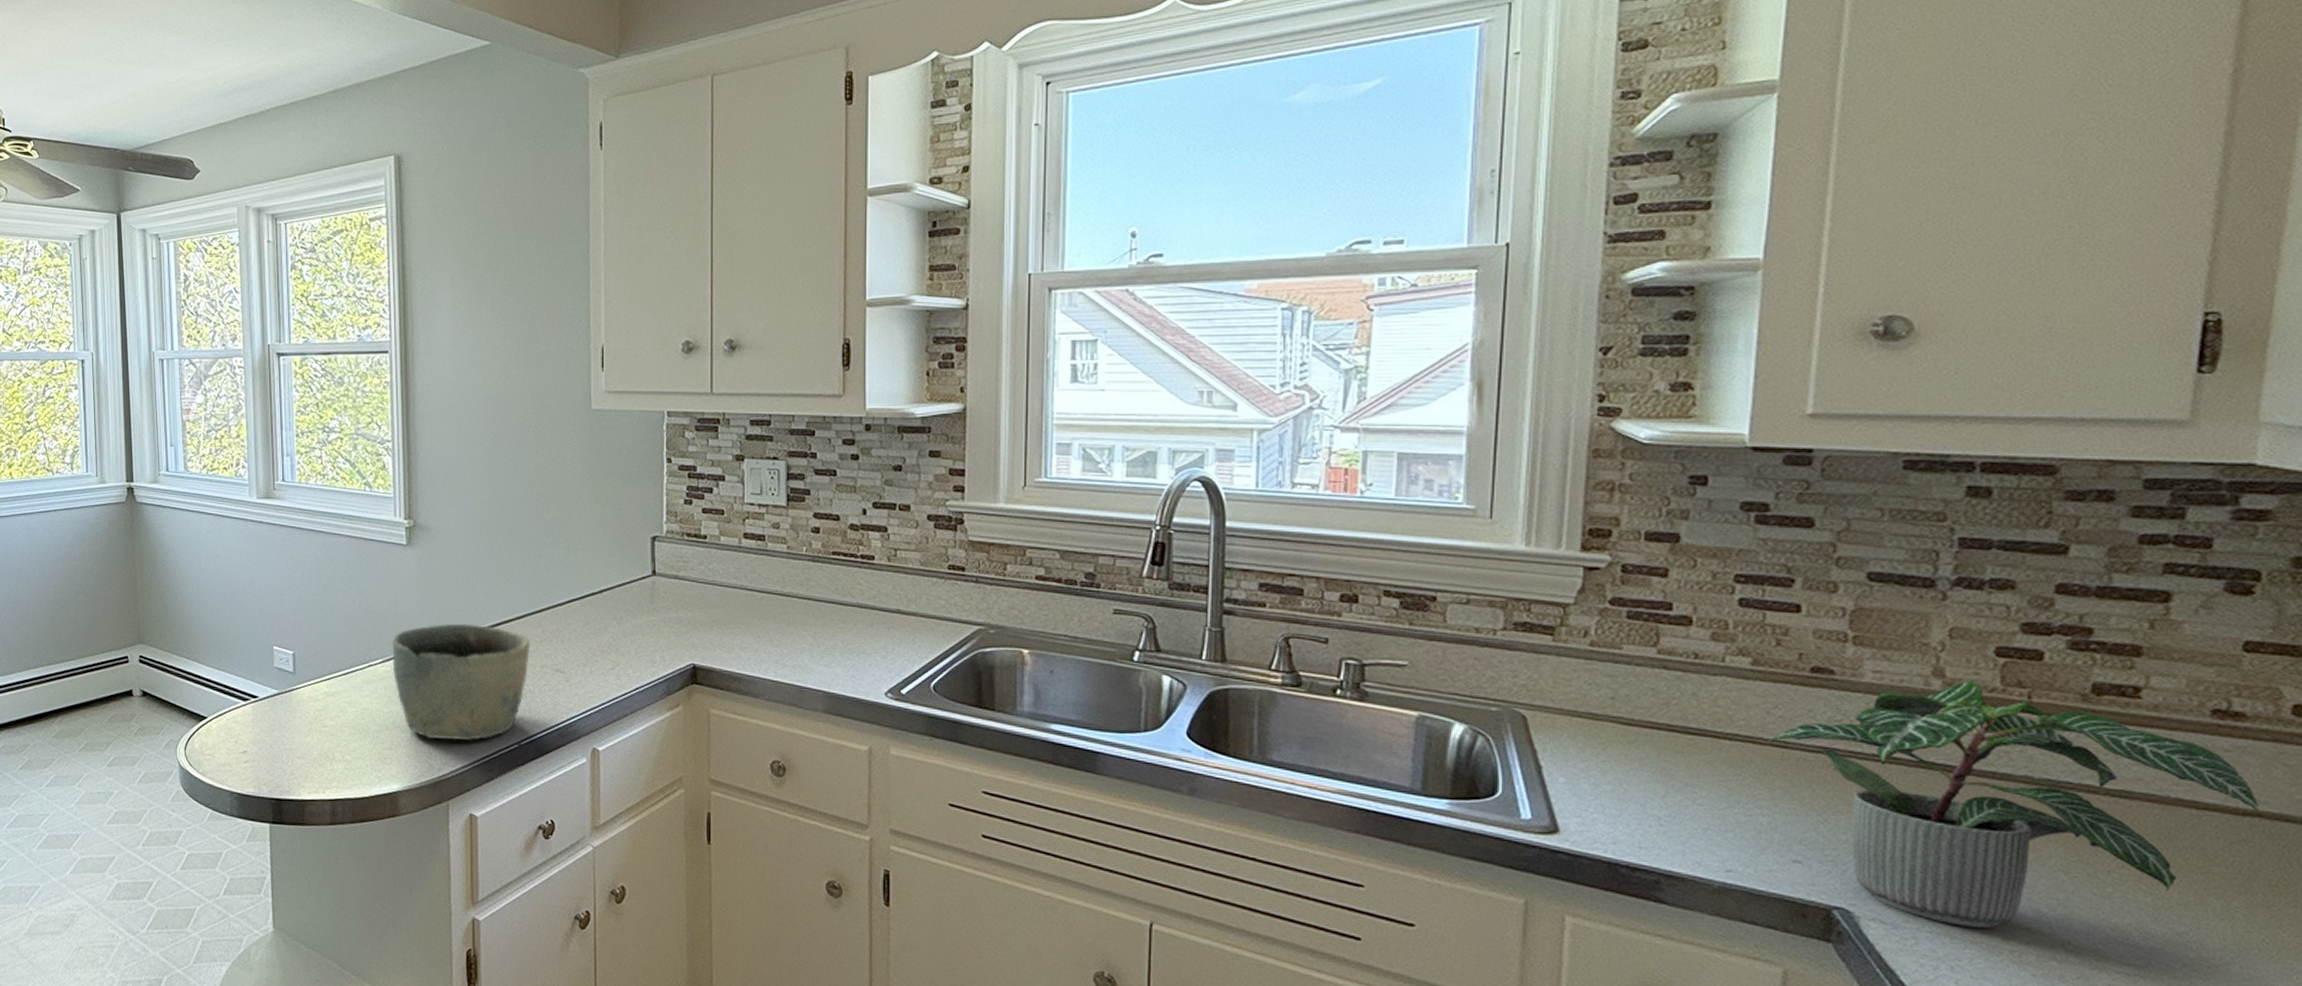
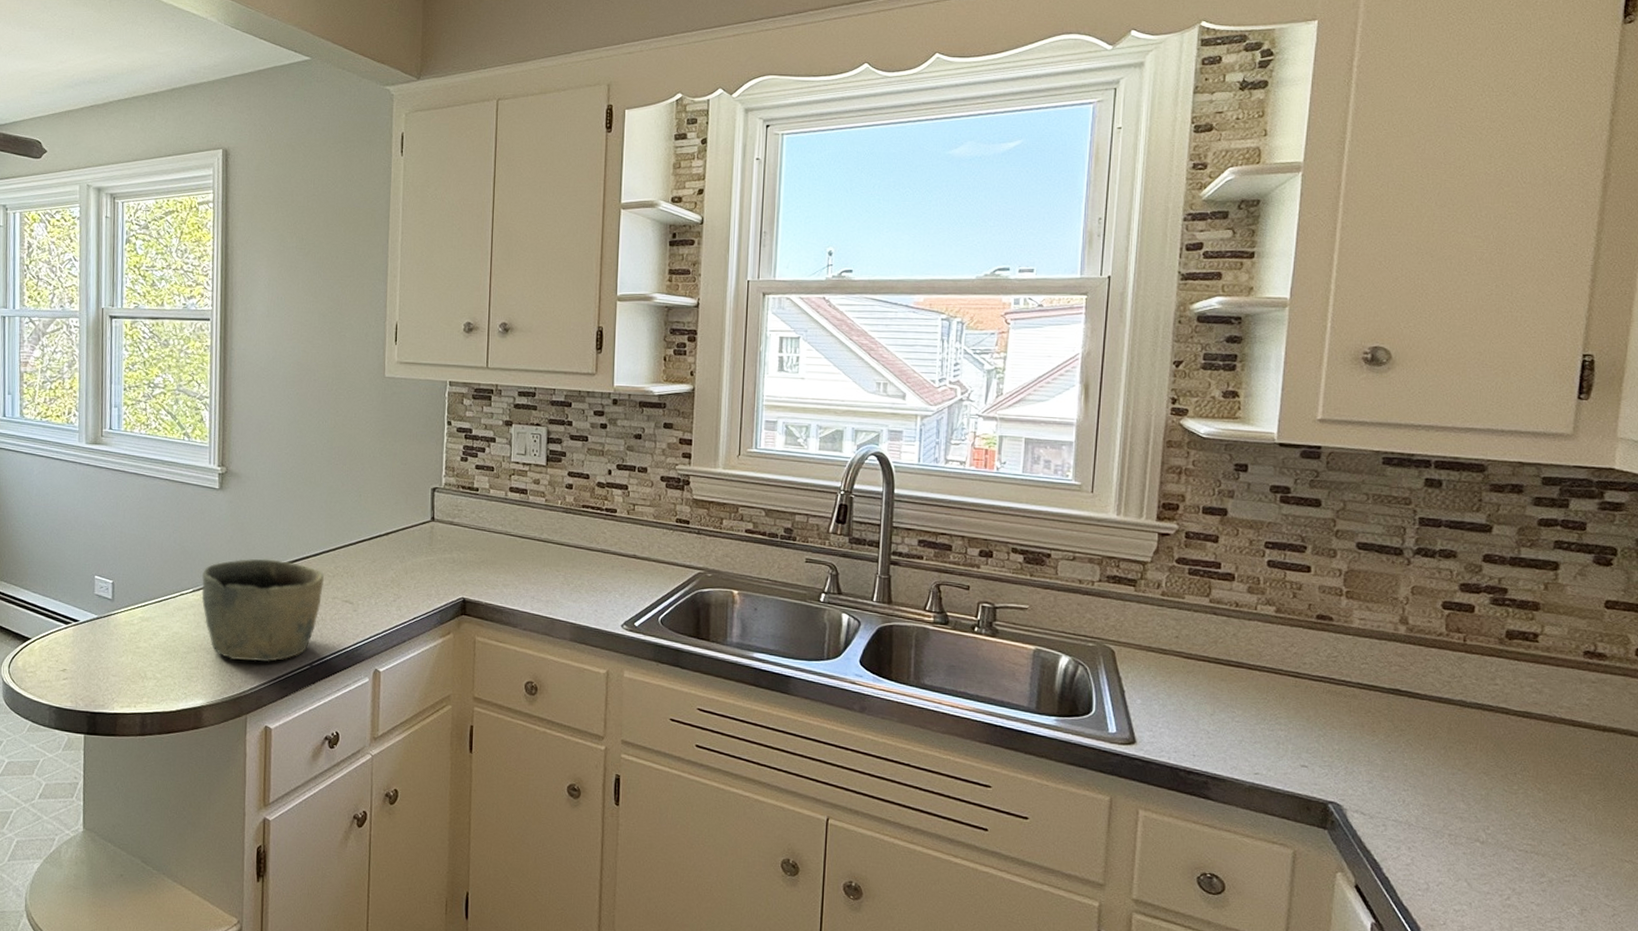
potted plant: present [1766,680,2258,928] -> none [1285,627,1613,817]

